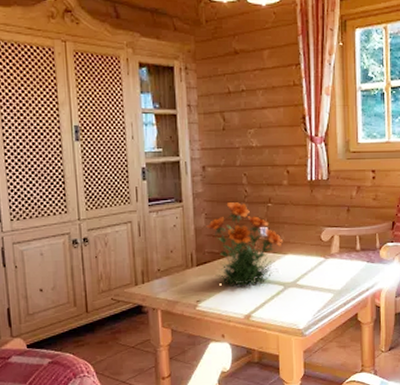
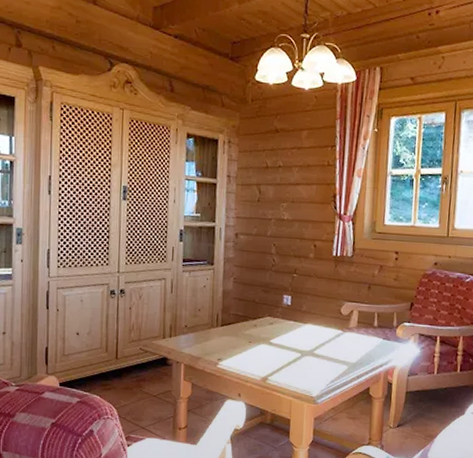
flower plant: present [206,202,284,286] -> none [233,269,305,350]

